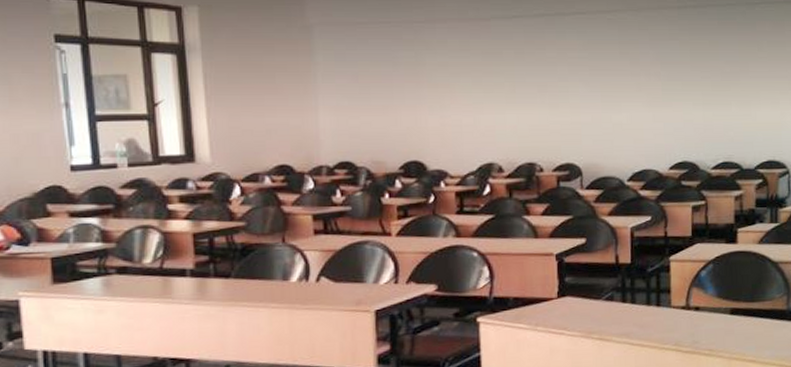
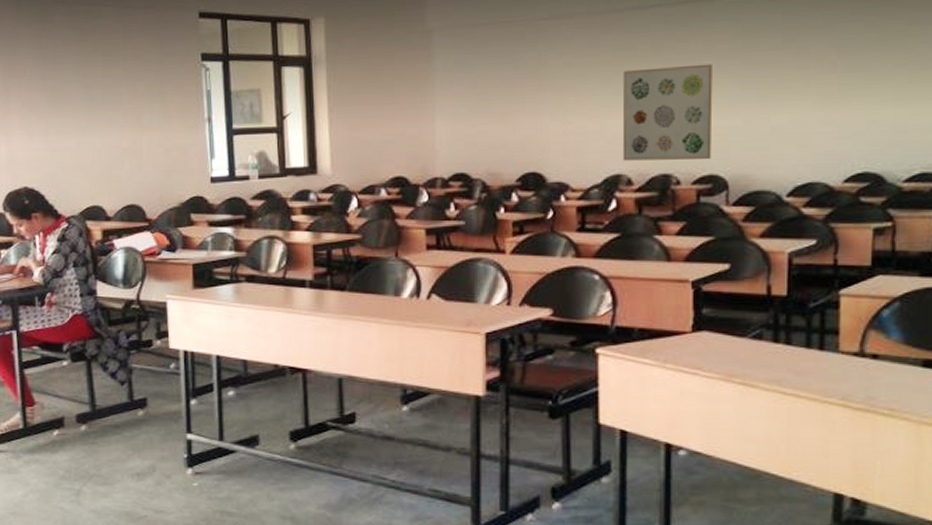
wall art: none [492,69,568,151] -> present [622,64,713,161]

